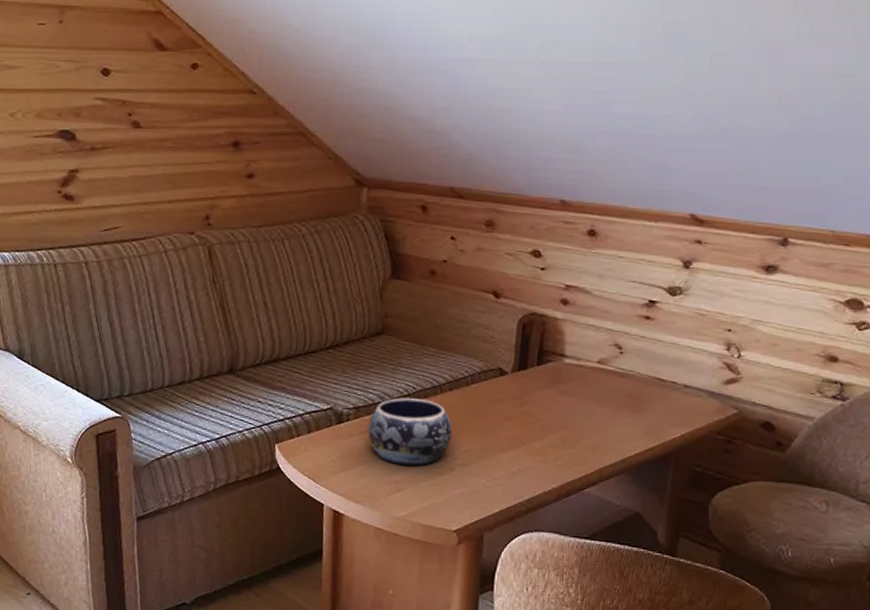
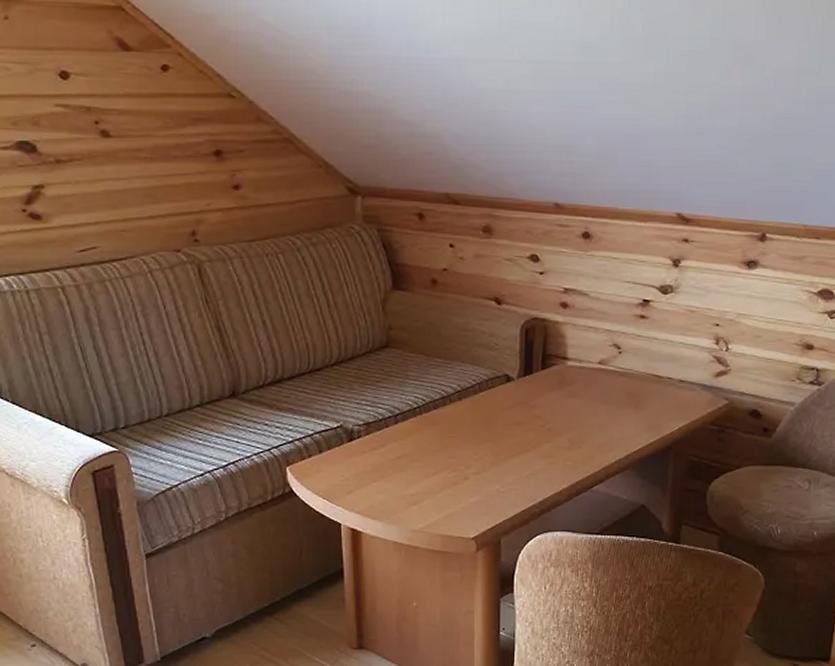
decorative bowl: present [368,397,452,466] -> none [380,410,464,479]

